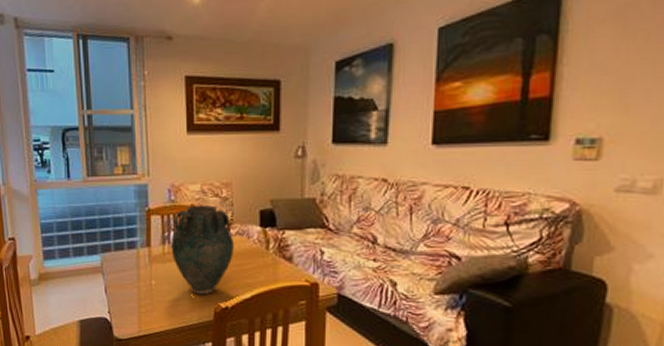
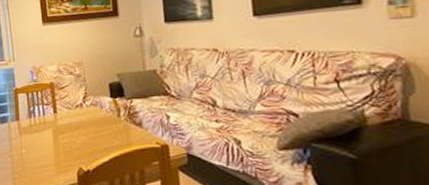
vase: present [171,205,235,295] -> none [36,82,91,160]

